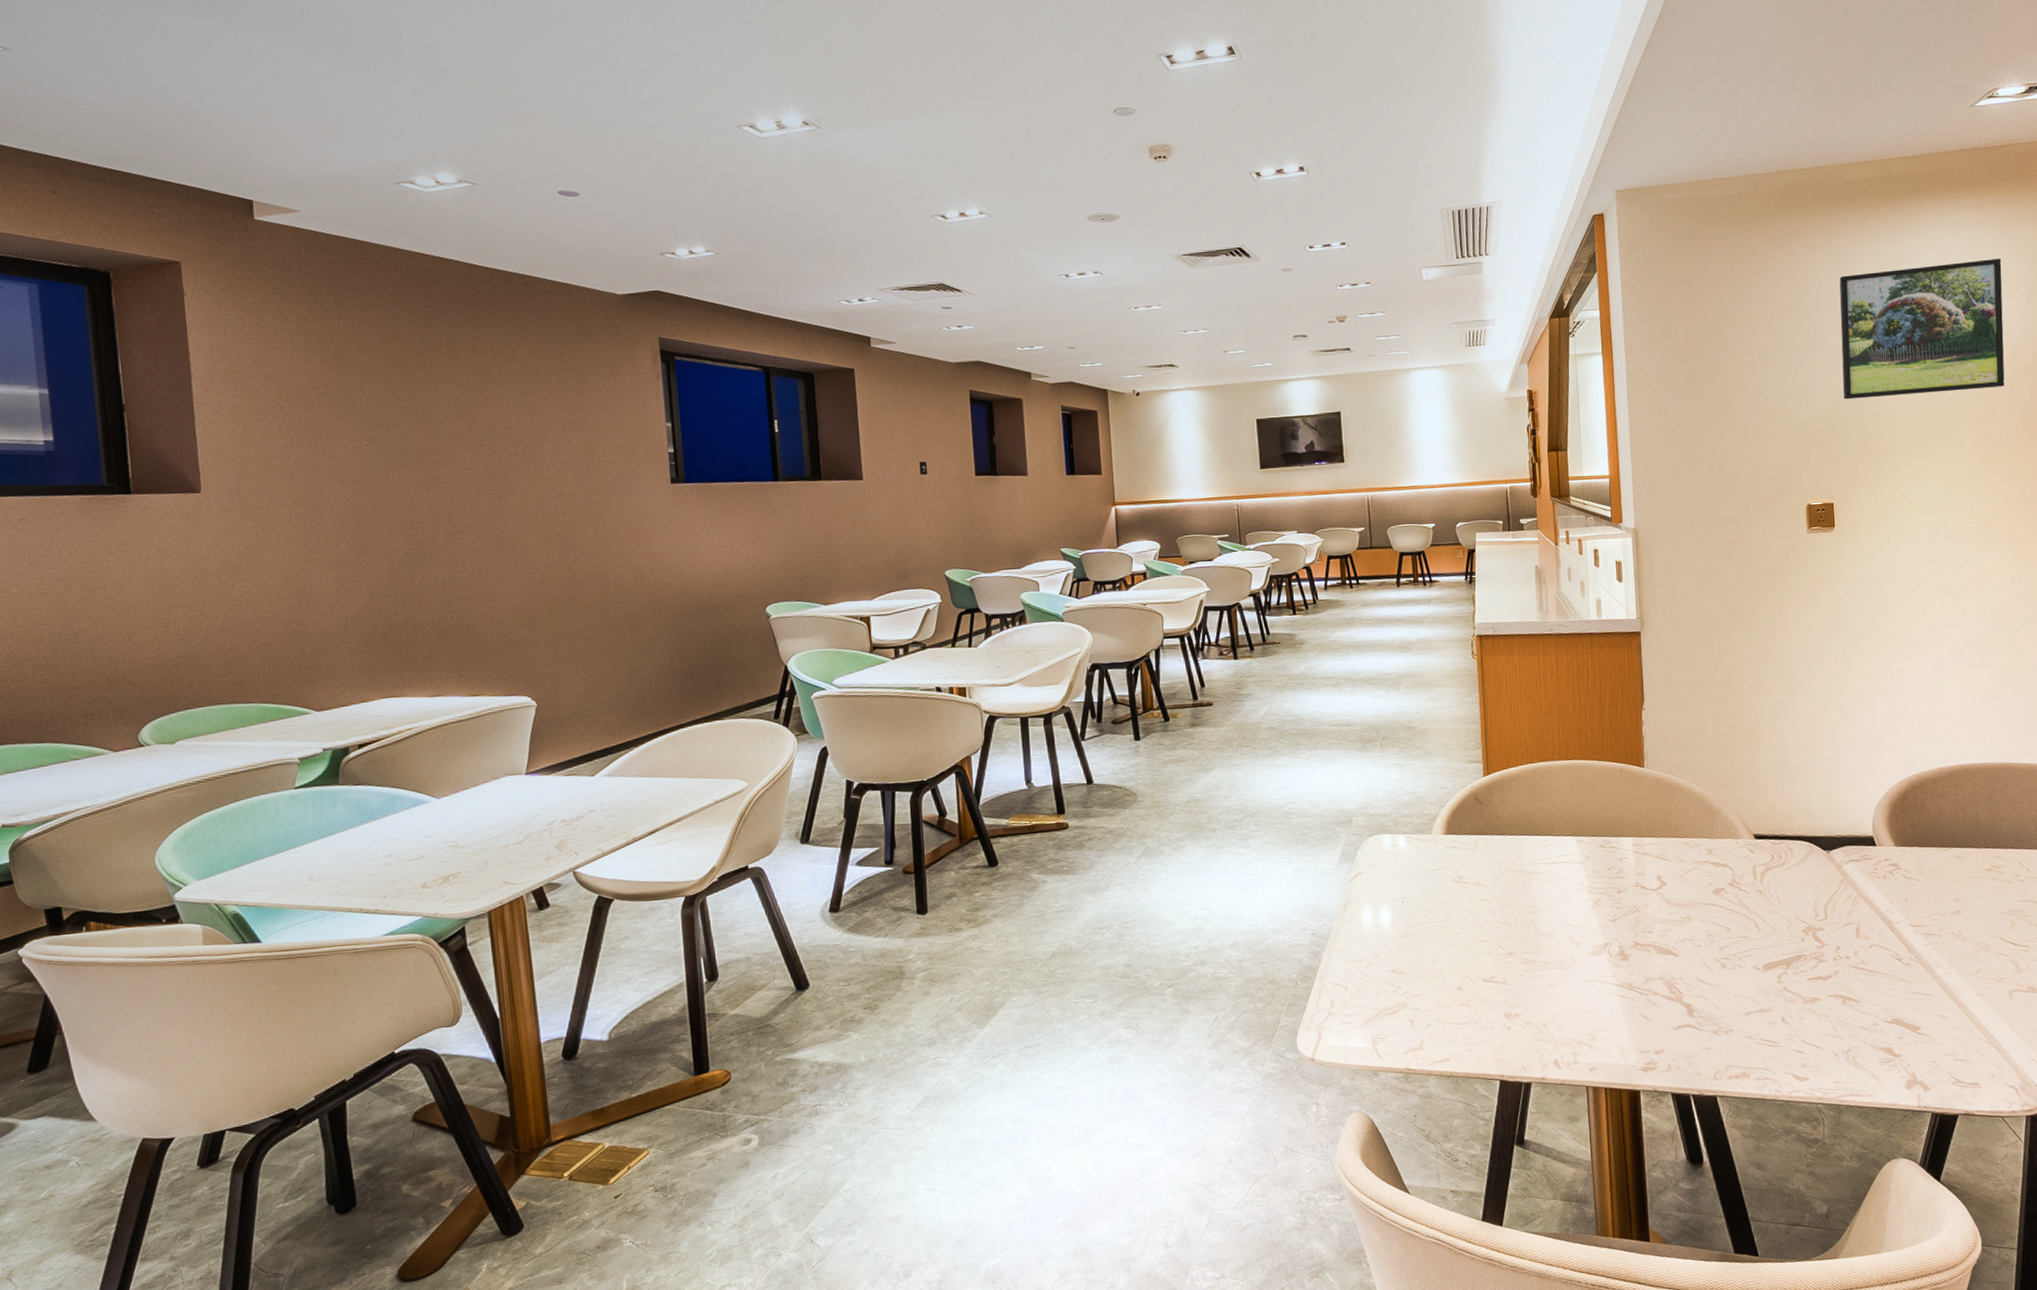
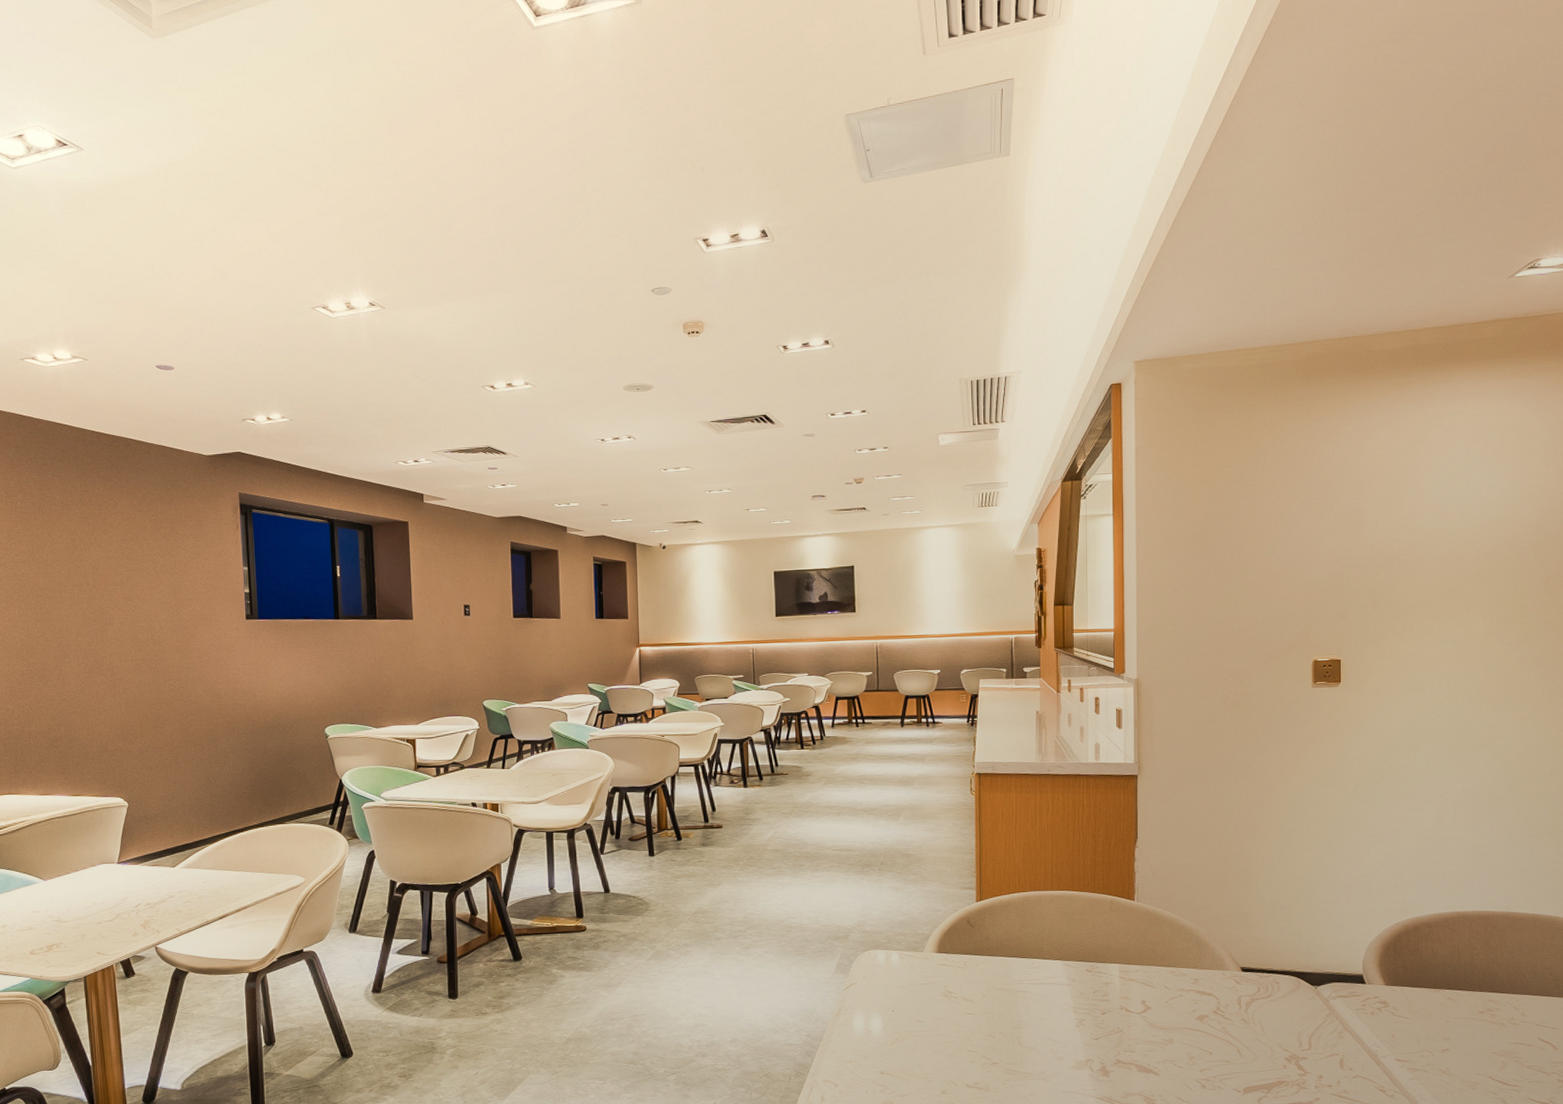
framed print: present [1839,258,2005,400] -> none [1357,426,1533,561]

